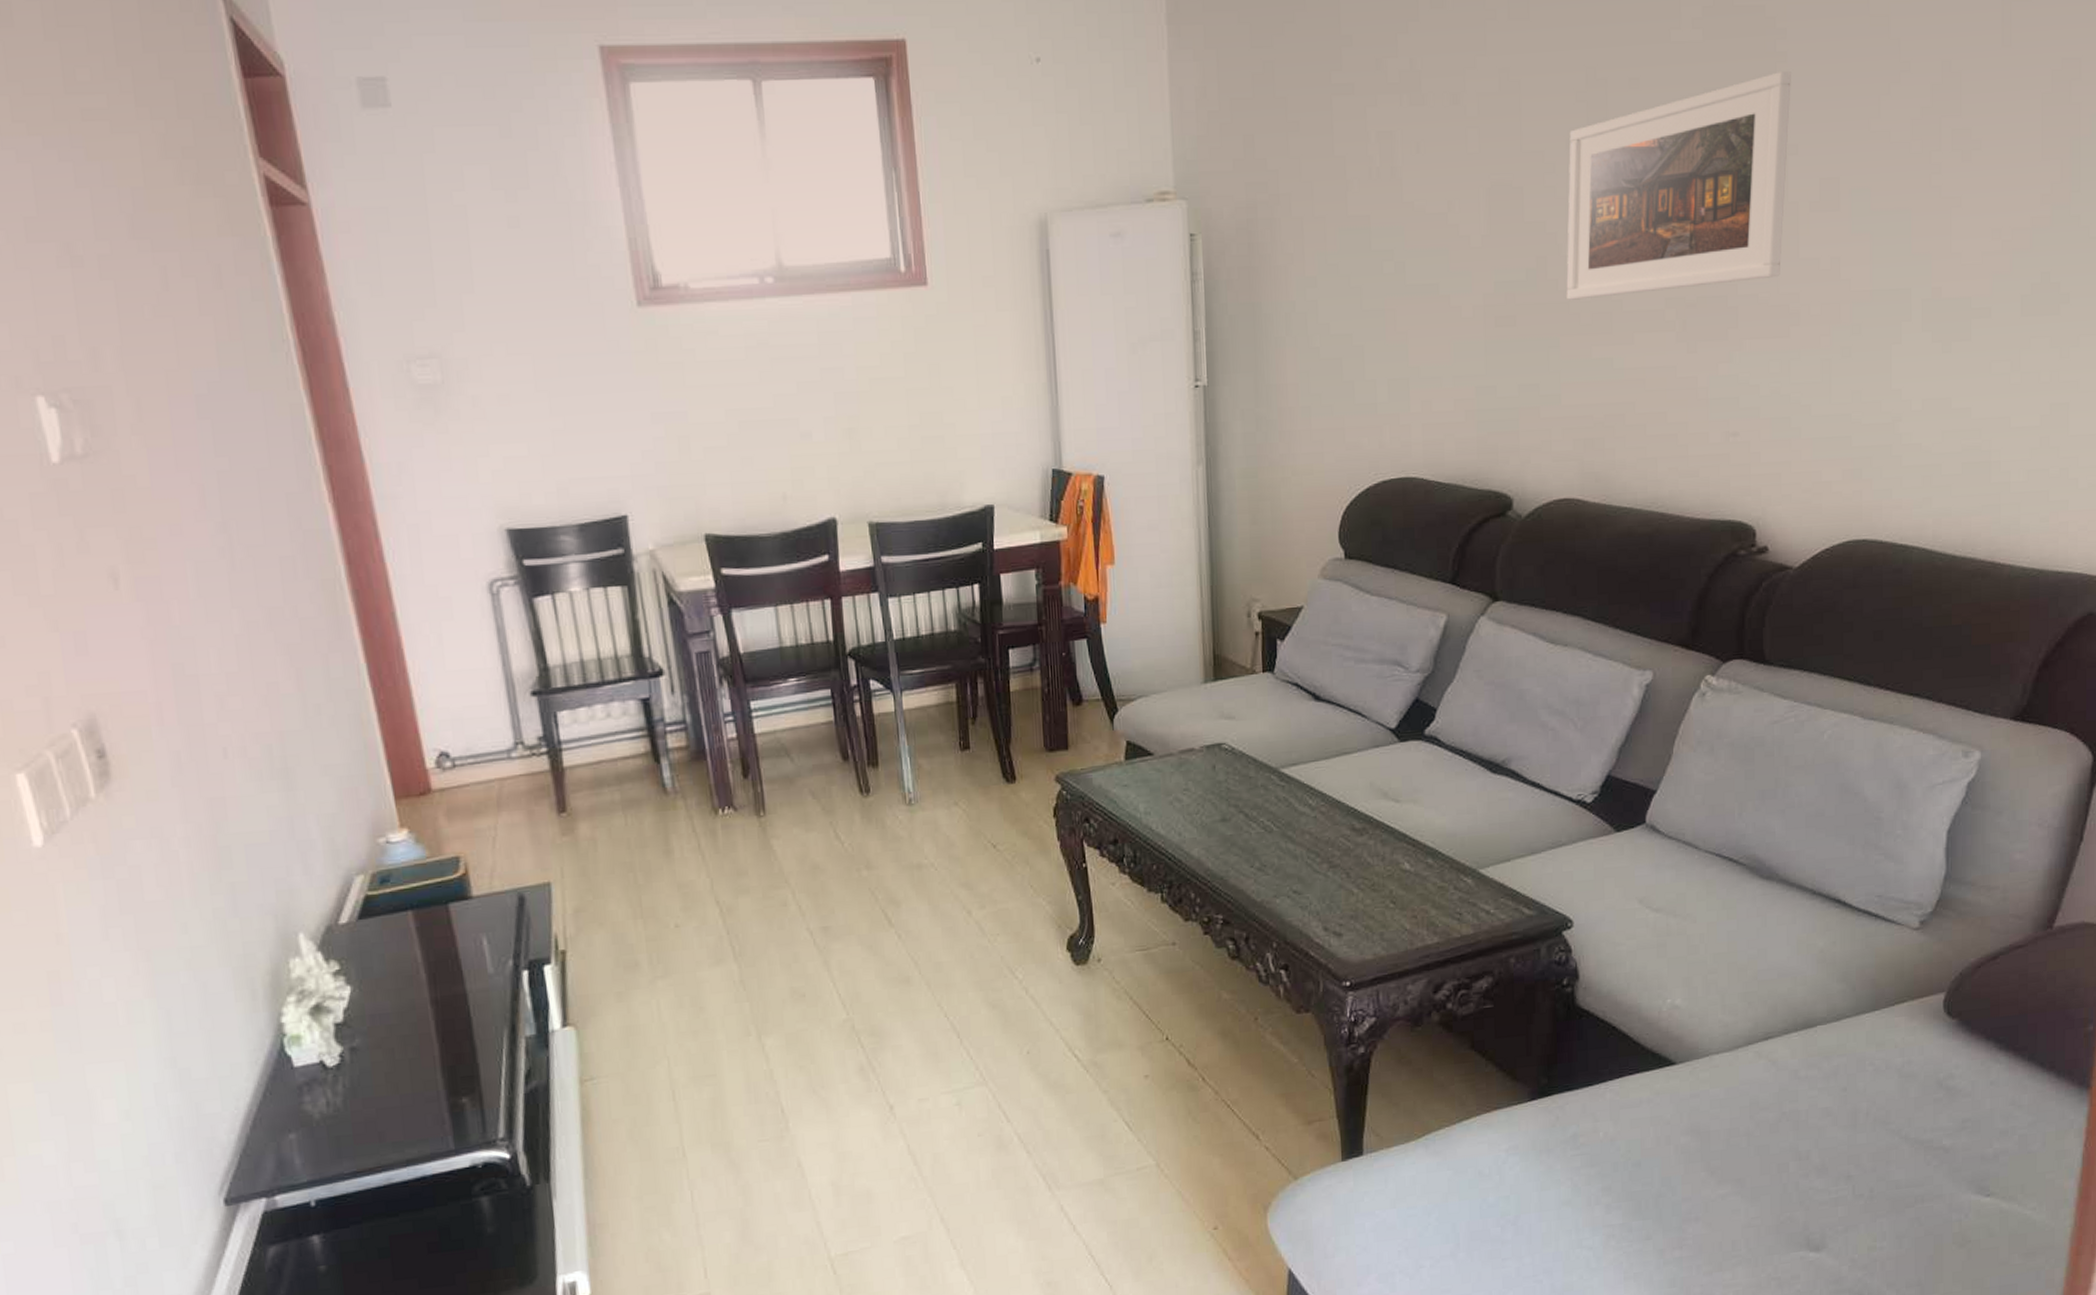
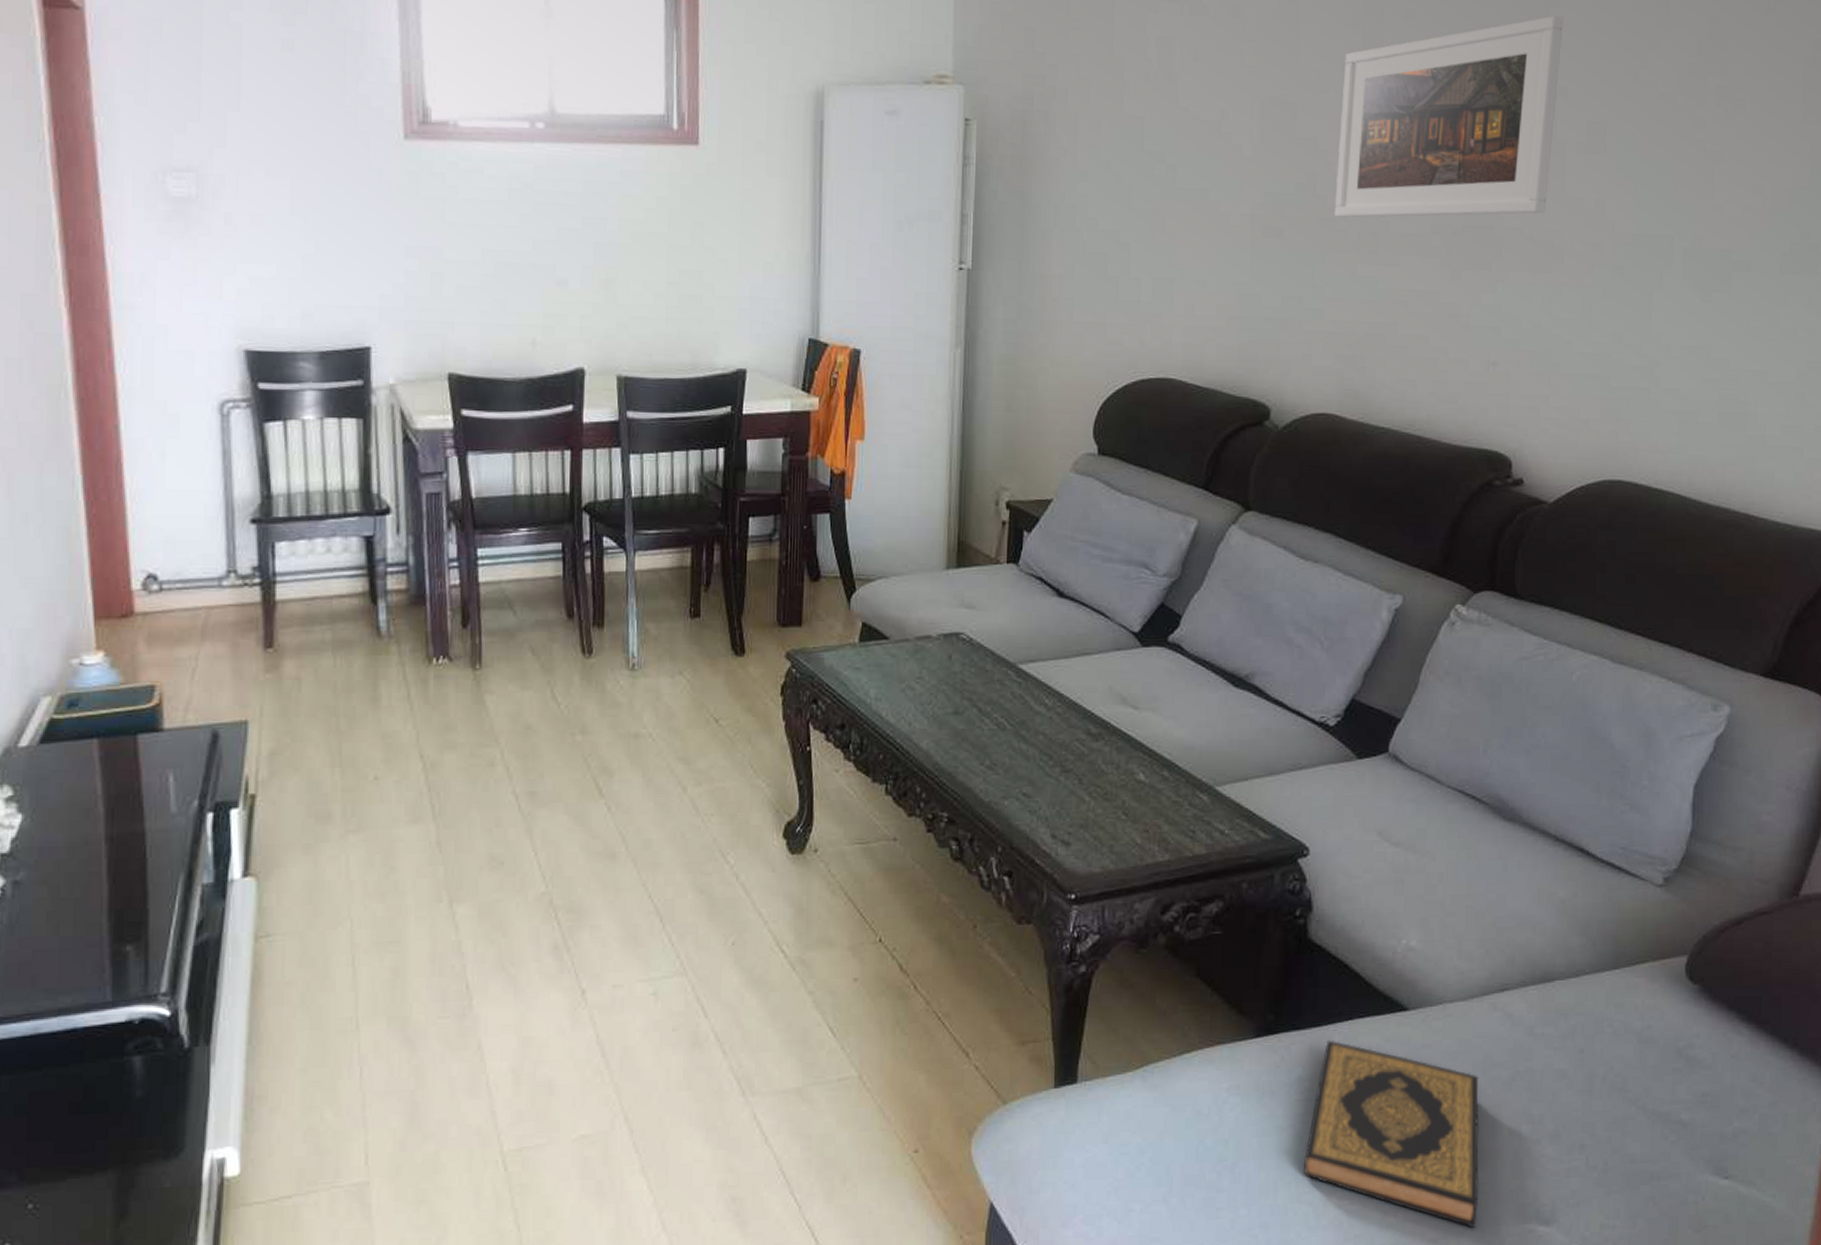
hardback book: none [1582,1097,1751,1260] -> present [1303,1040,1479,1229]

